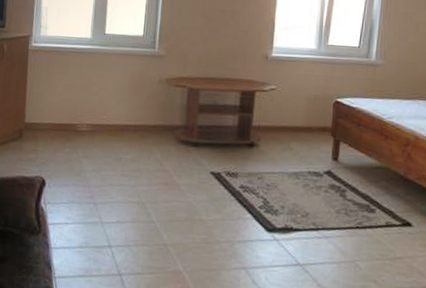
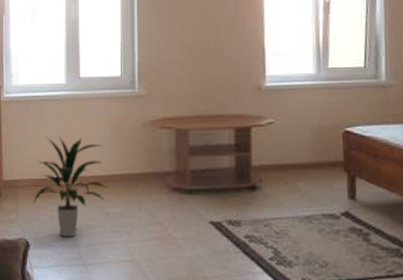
indoor plant: none [50,84,121,178] -> present [32,135,106,238]

